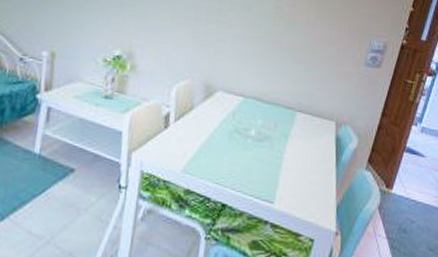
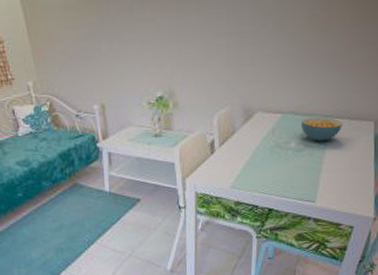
cereal bowl: none [263,106,305,135] -> present [301,117,343,142]

